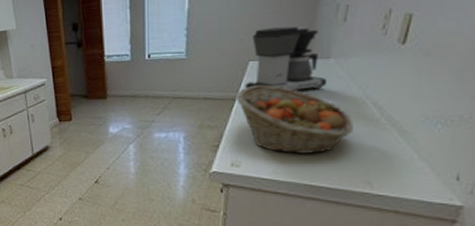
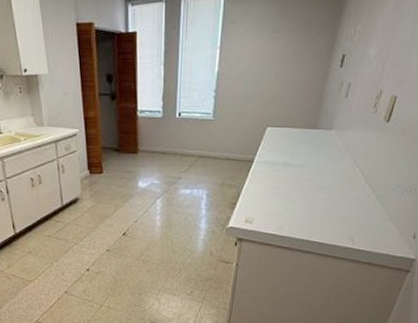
fruit basket: present [235,84,353,154] -> none [253,149,345,213]
coffee maker: present [245,26,328,91] -> none [261,97,329,157]

